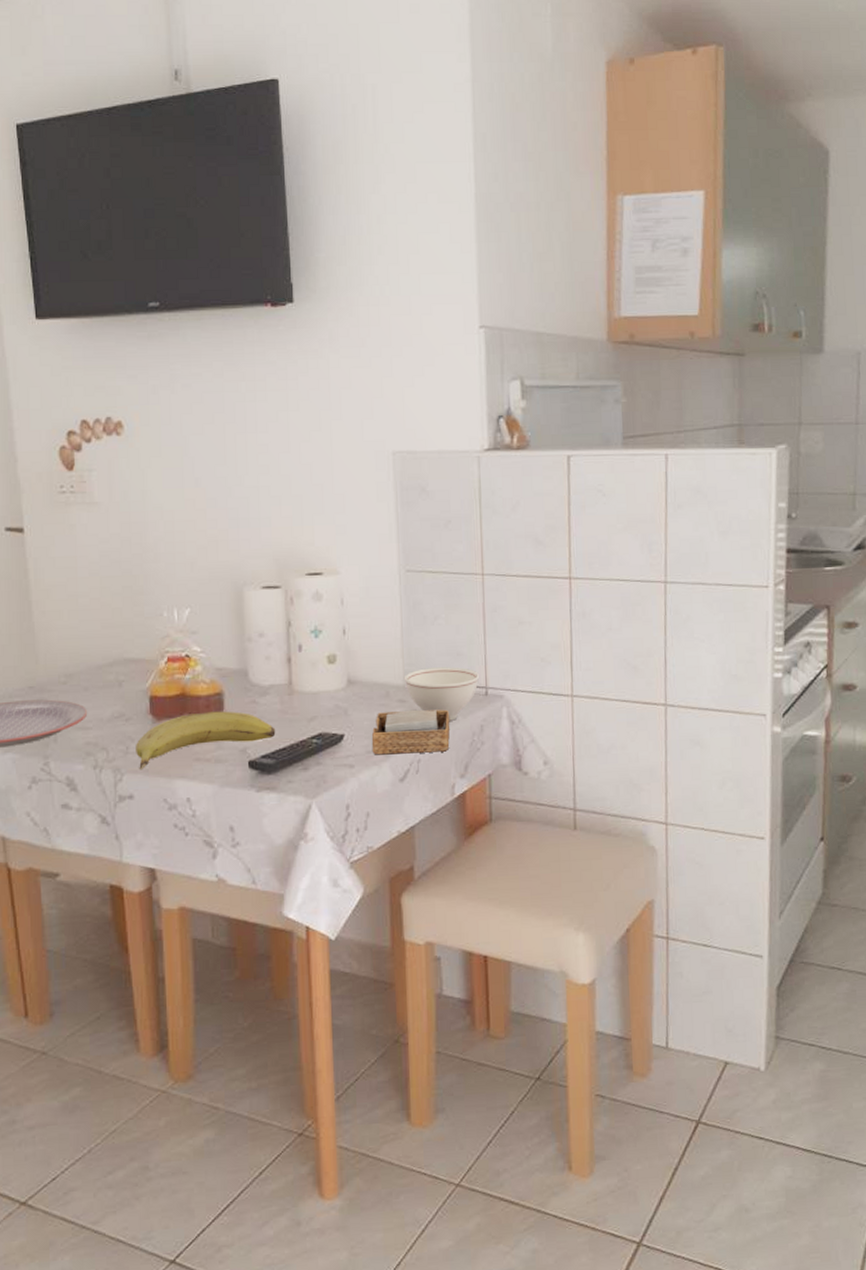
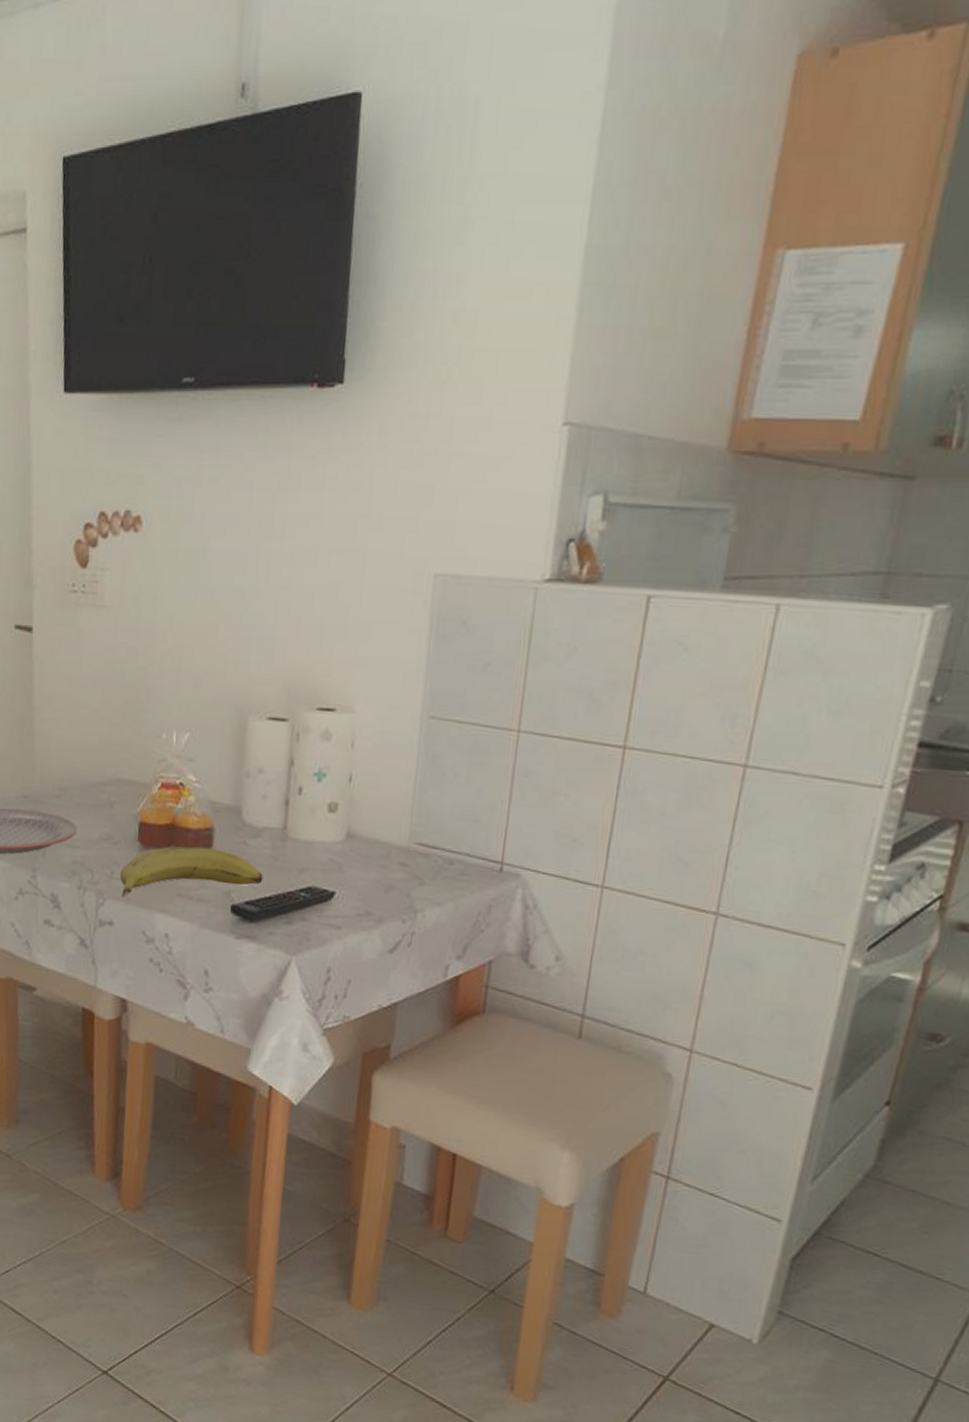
napkin holder: present [371,709,451,755] -> none [363,874,456,928]
bowl: present [403,667,480,721] -> none [409,831,497,895]

